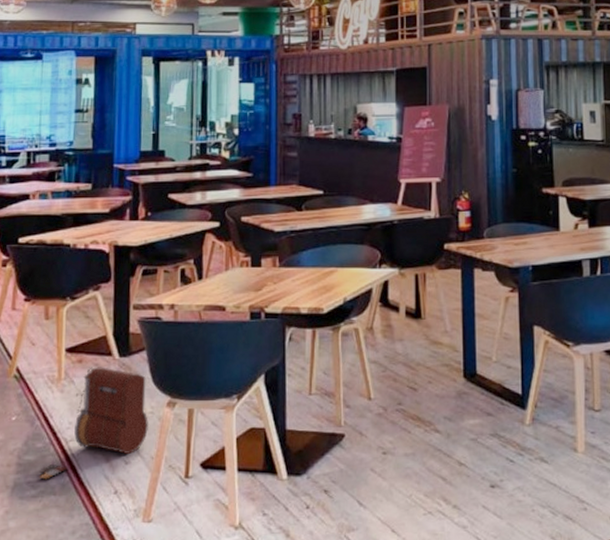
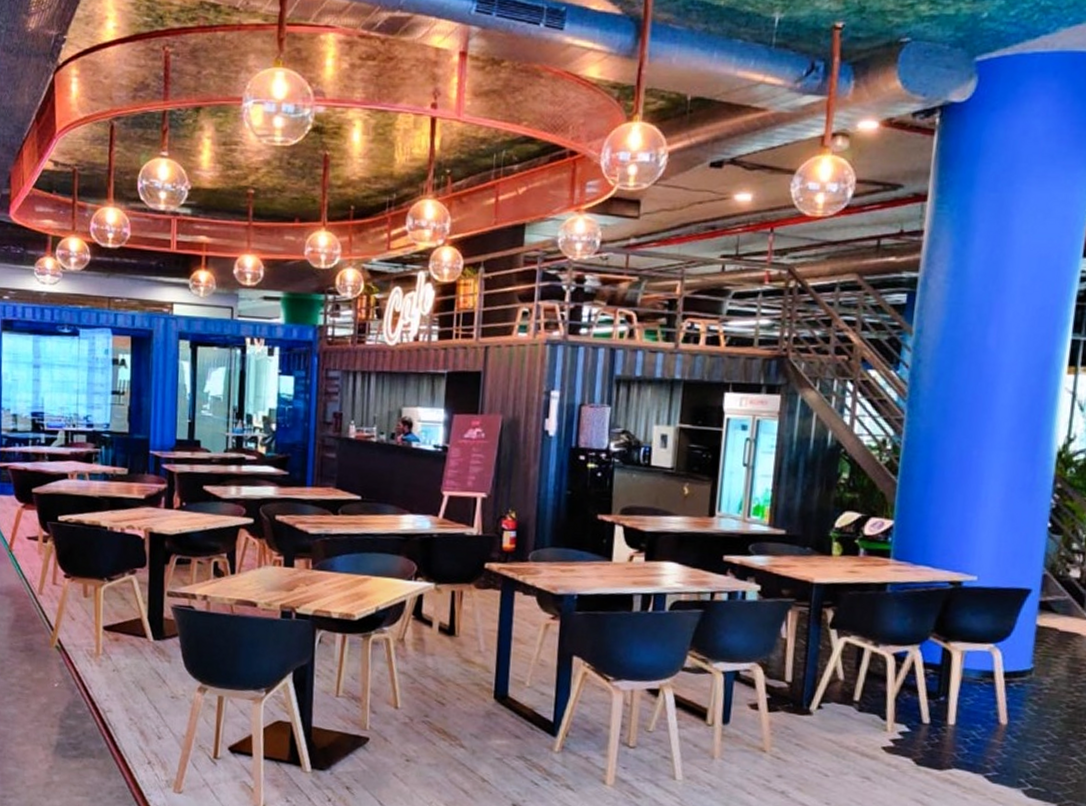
backpack: present [38,367,148,480] -> none [79,646,180,743]

